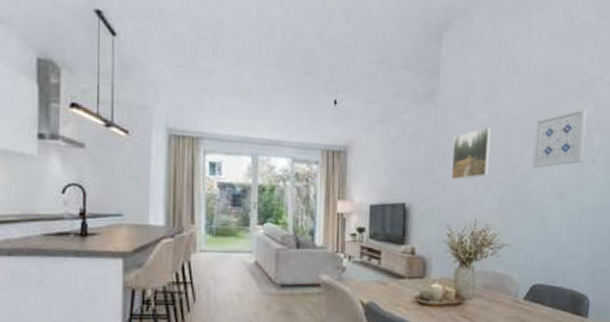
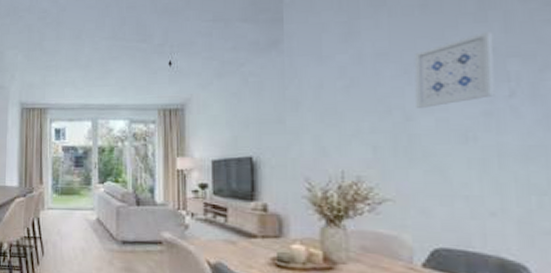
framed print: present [452,127,492,180] -> none [306,68,356,129]

